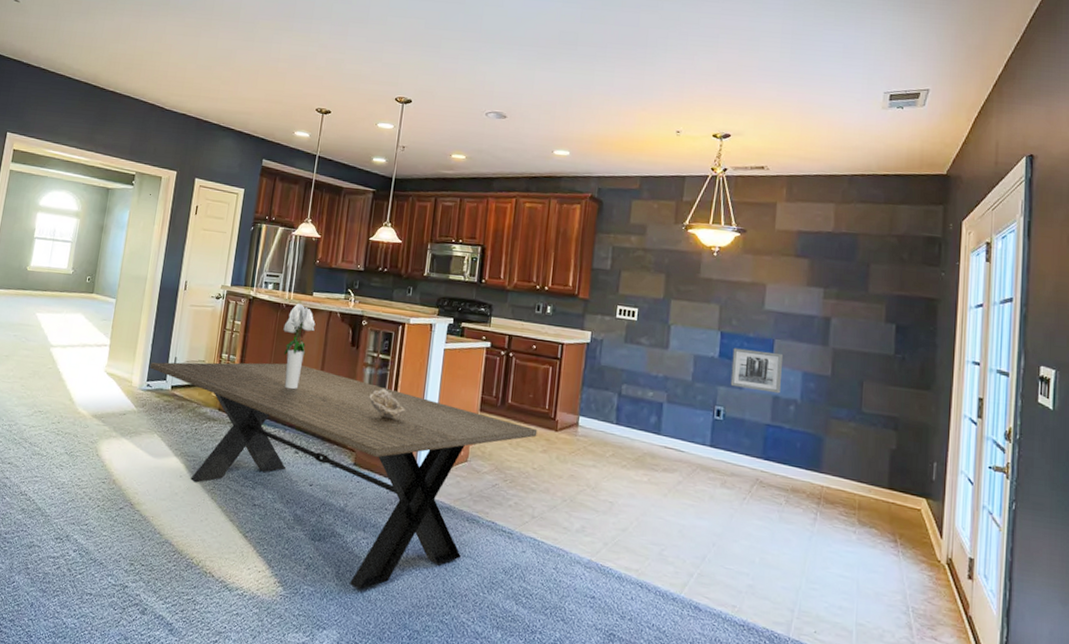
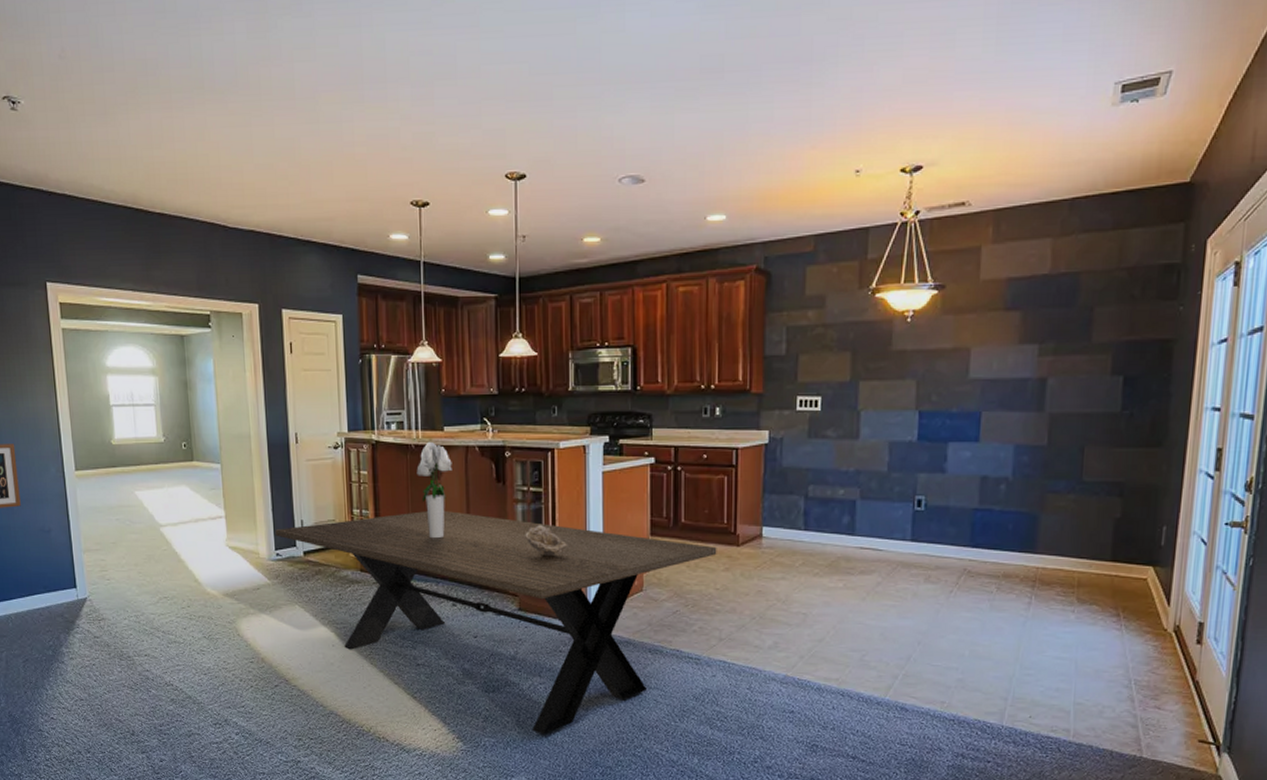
wall art: present [730,347,783,394] -> none [932,427,991,473]

